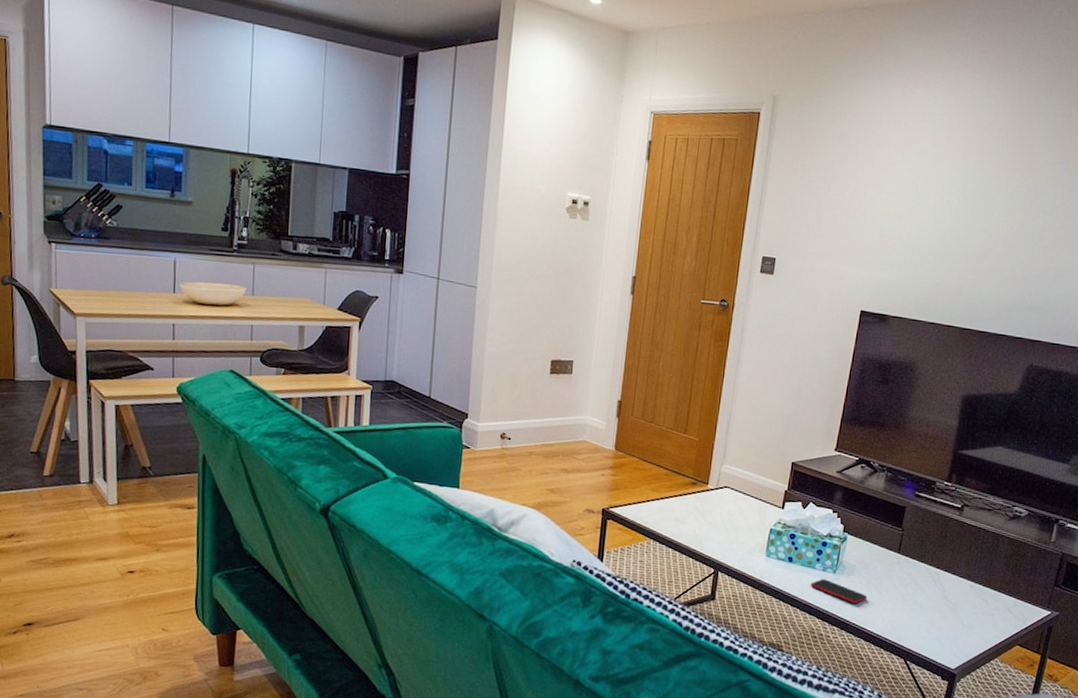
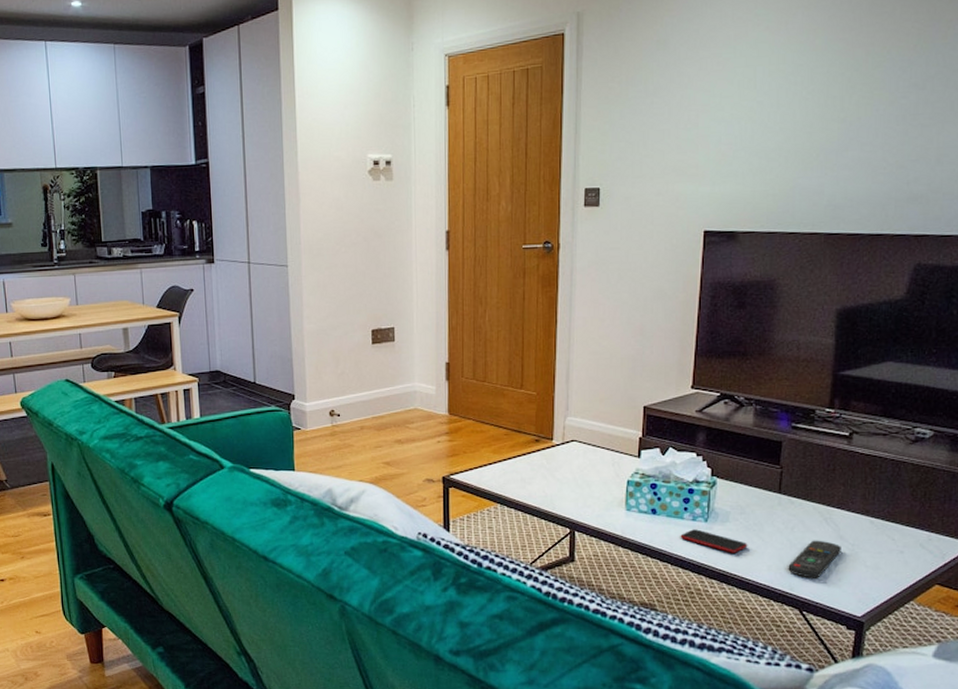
remote control: none [898,597,945,632] -> present [788,540,841,578]

